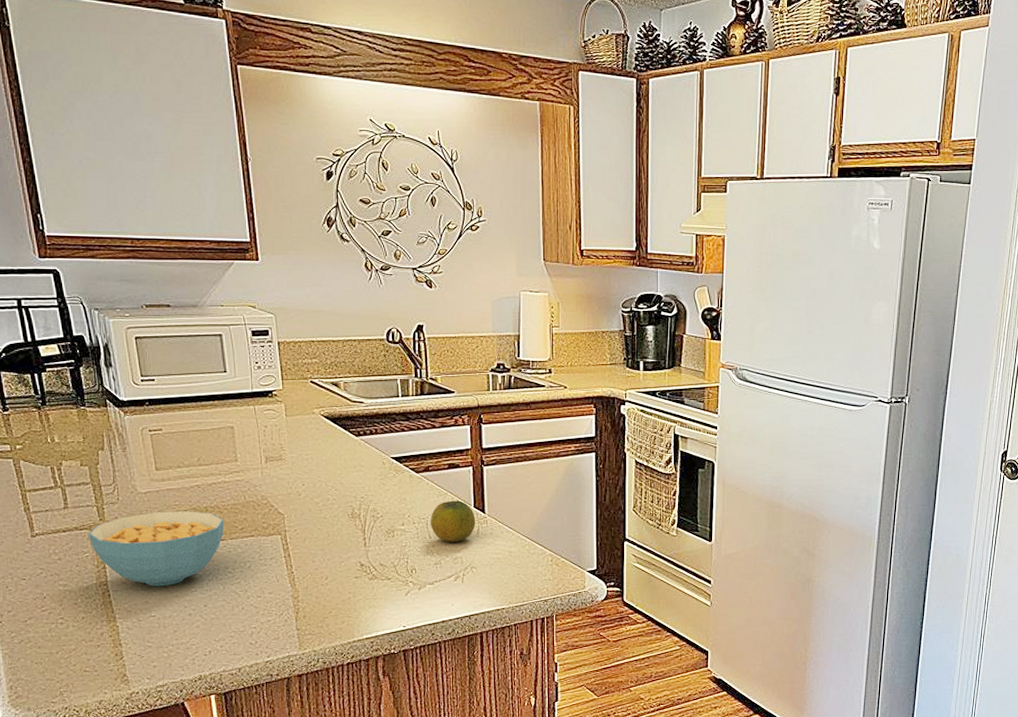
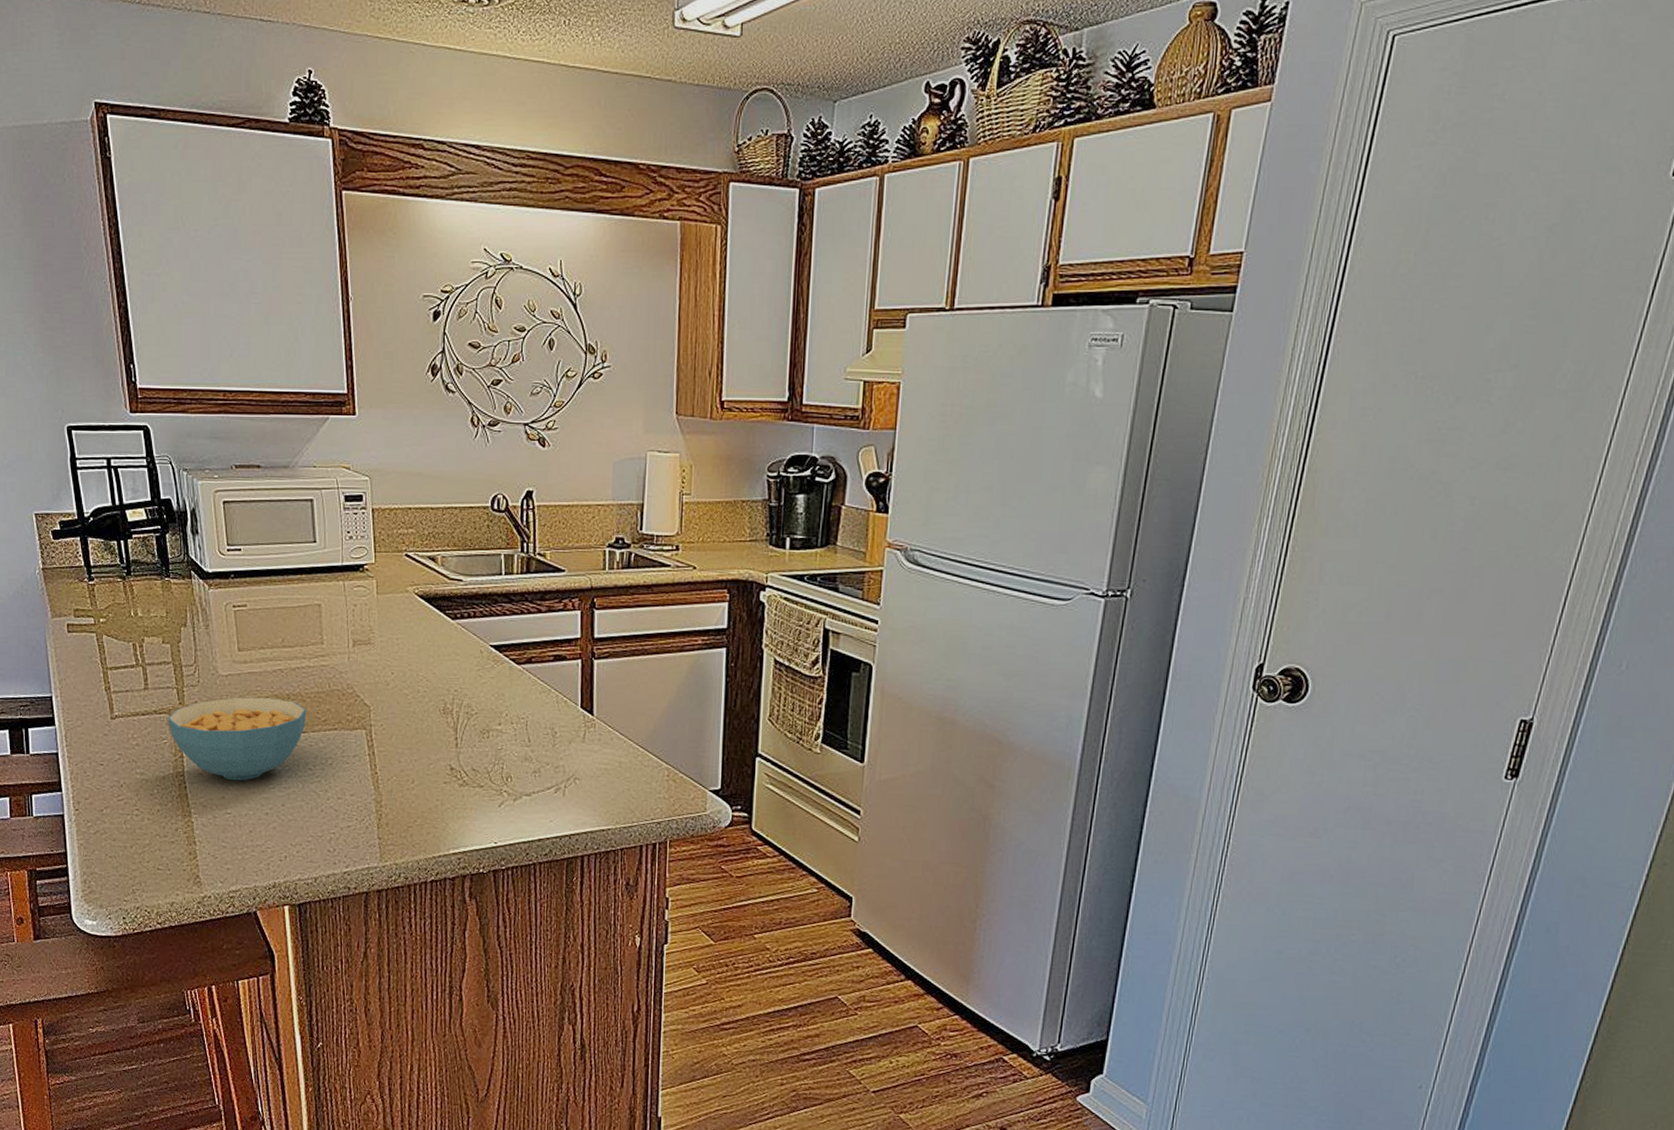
fruit: present [430,500,476,542] -> none [530,698,582,748]

